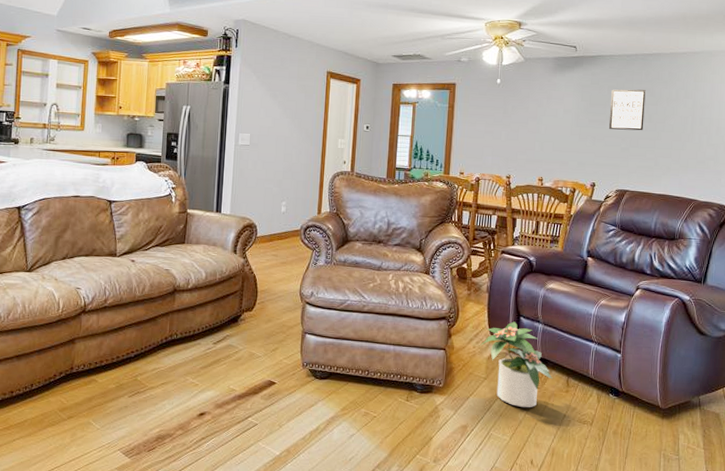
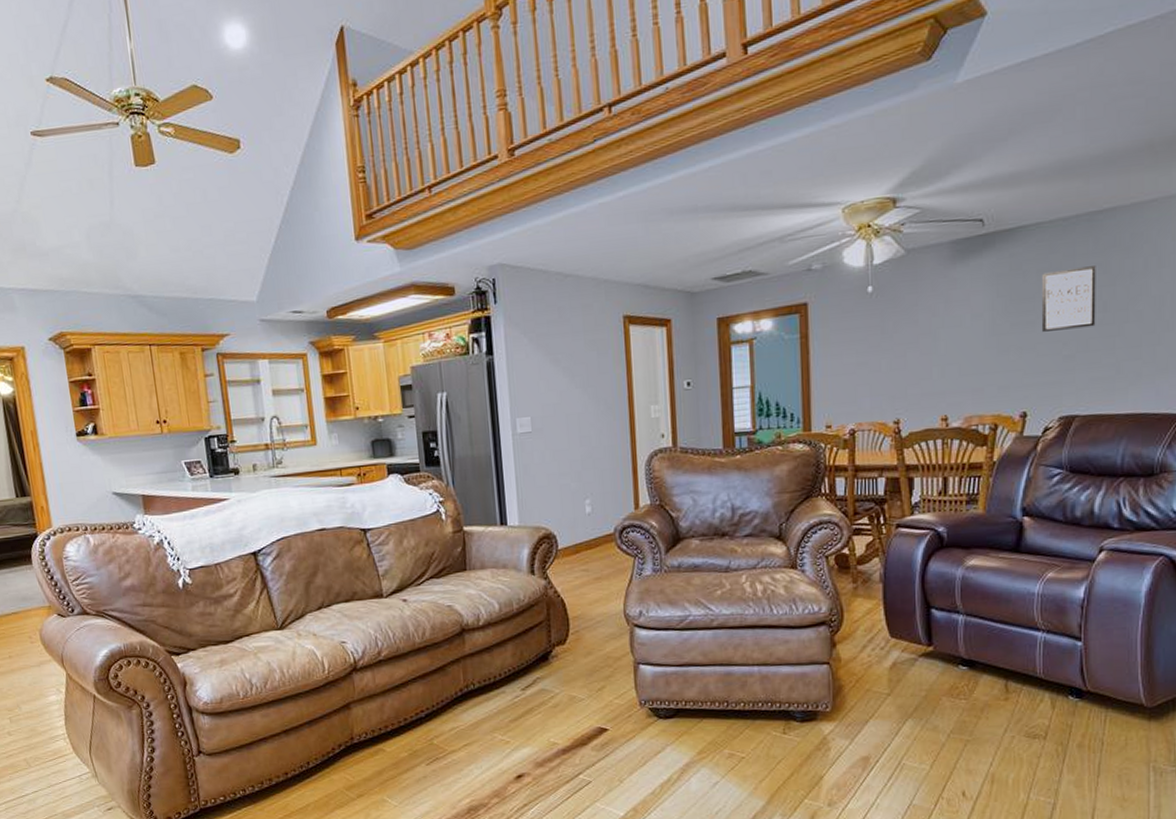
potted plant: present [480,321,552,408] -> none [877,616,983,727]

